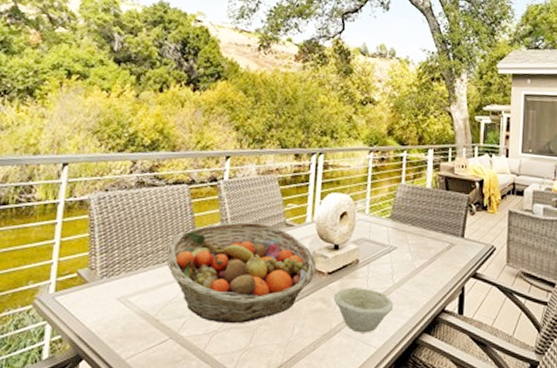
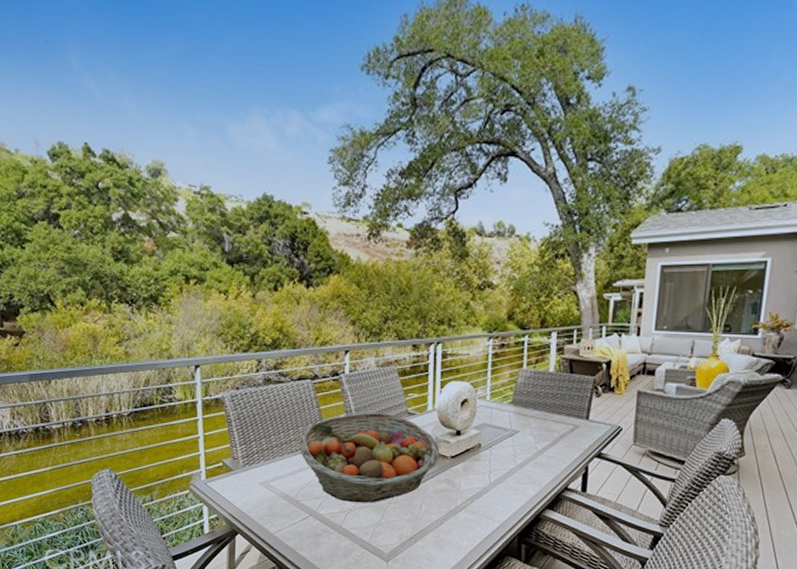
bowl: present [333,287,394,333] -> none [457,469,517,510]

